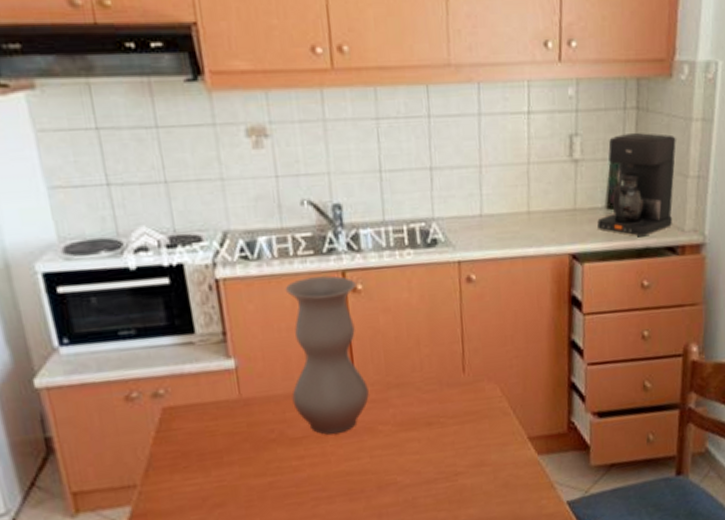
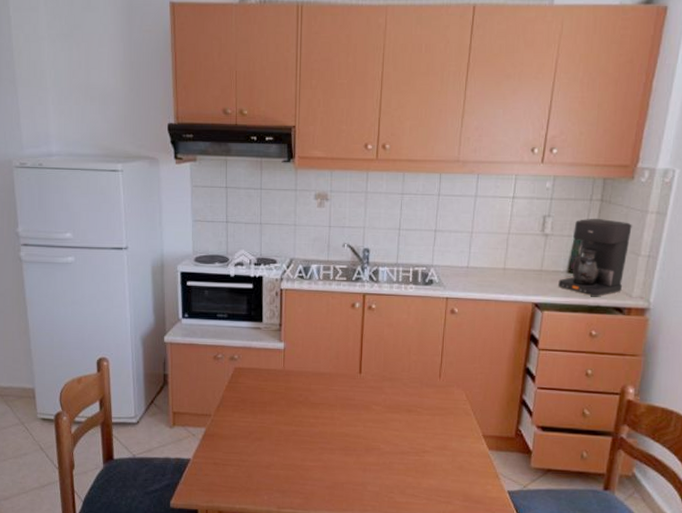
vase: present [285,275,369,435] -> none [317,295,372,405]

